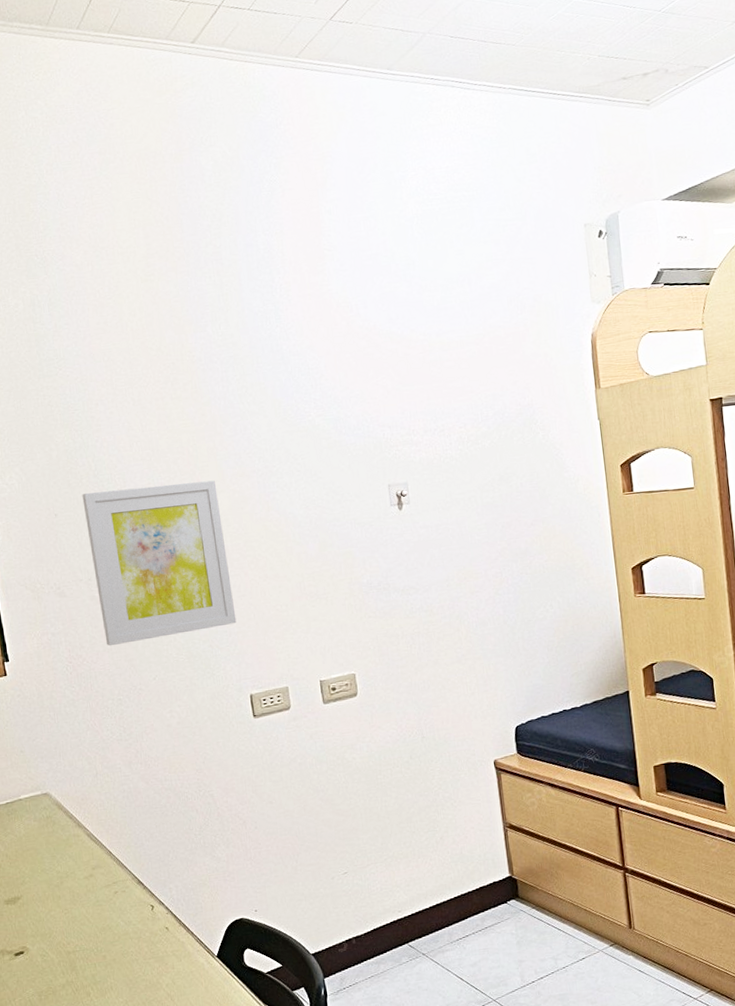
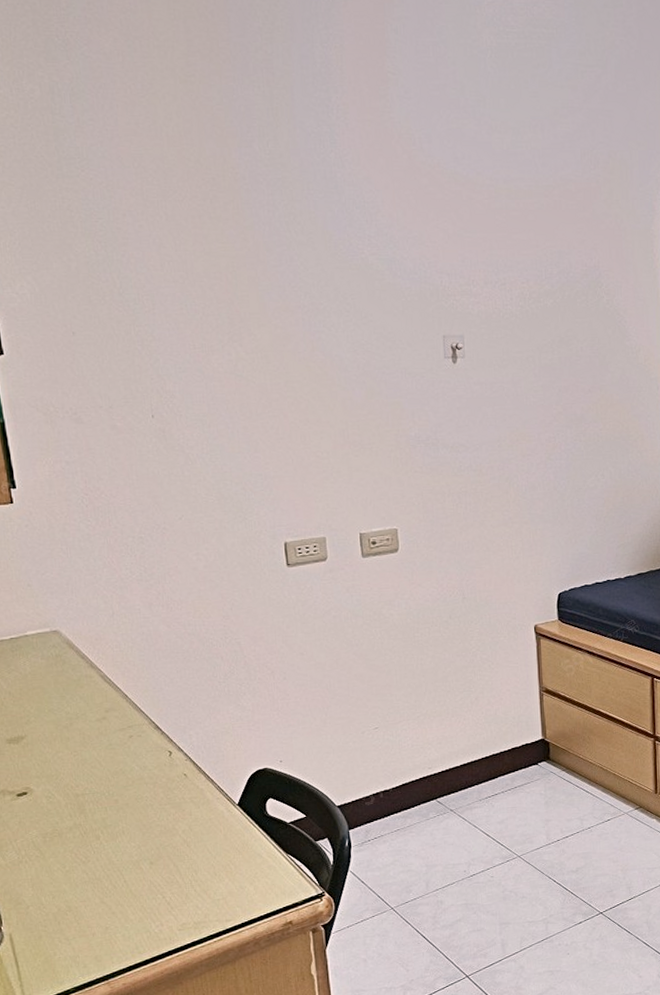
wall art: present [82,480,237,646] -> none [104,312,273,481]

